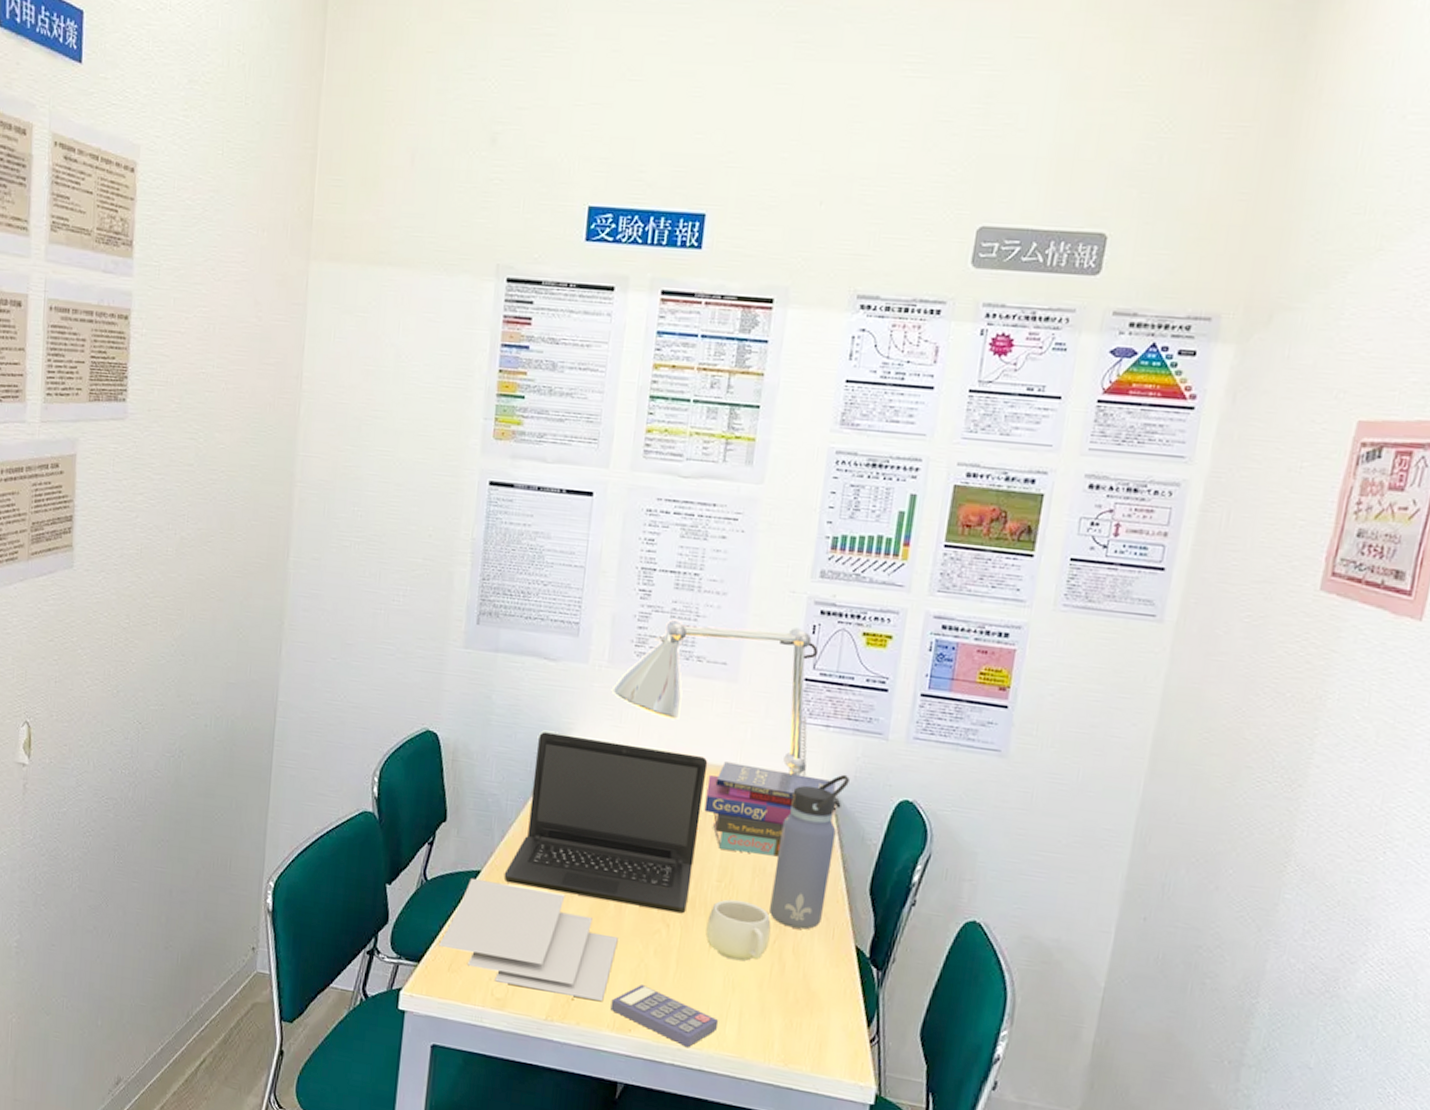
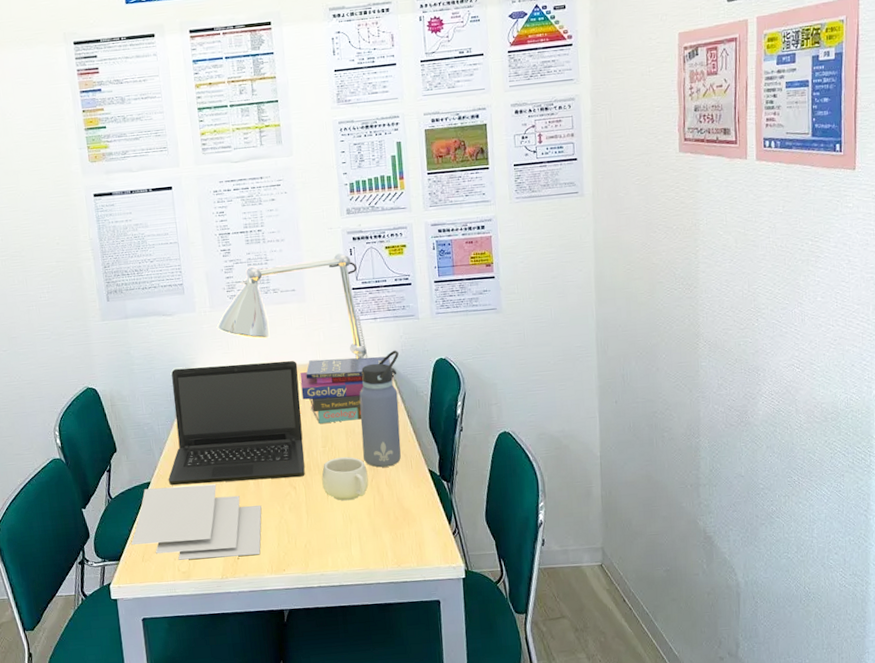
calculator: present [610,984,719,1048] -> none [266,535,346,572]

